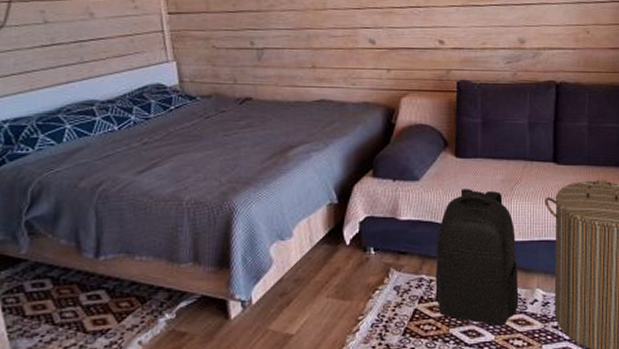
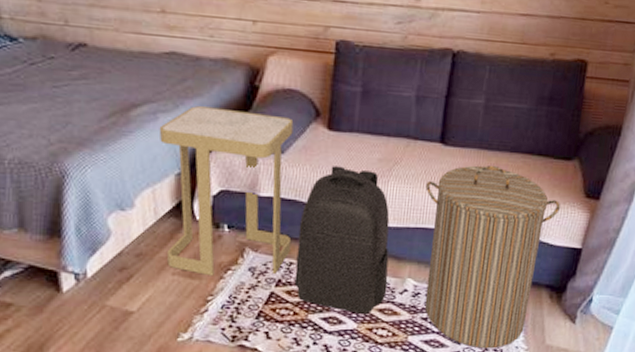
side table: none [312,144,430,297] -> present [159,106,294,277]

